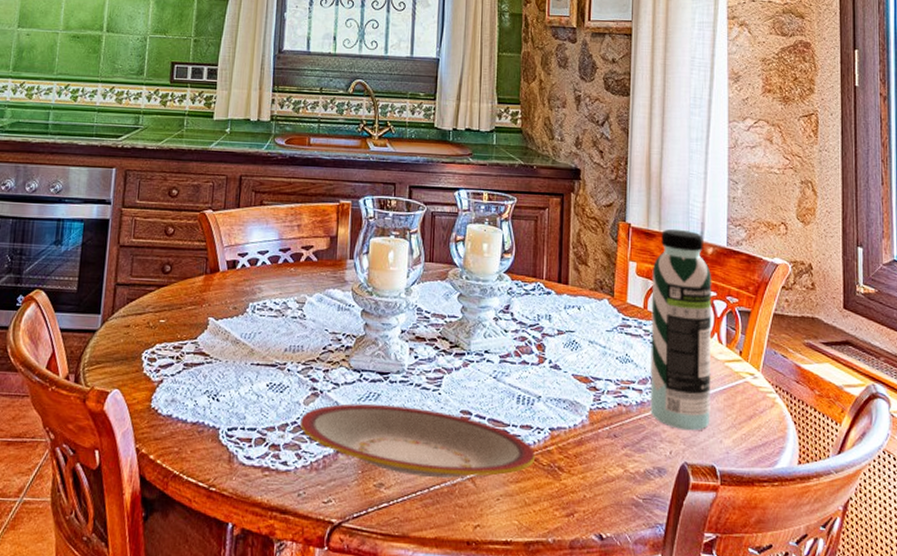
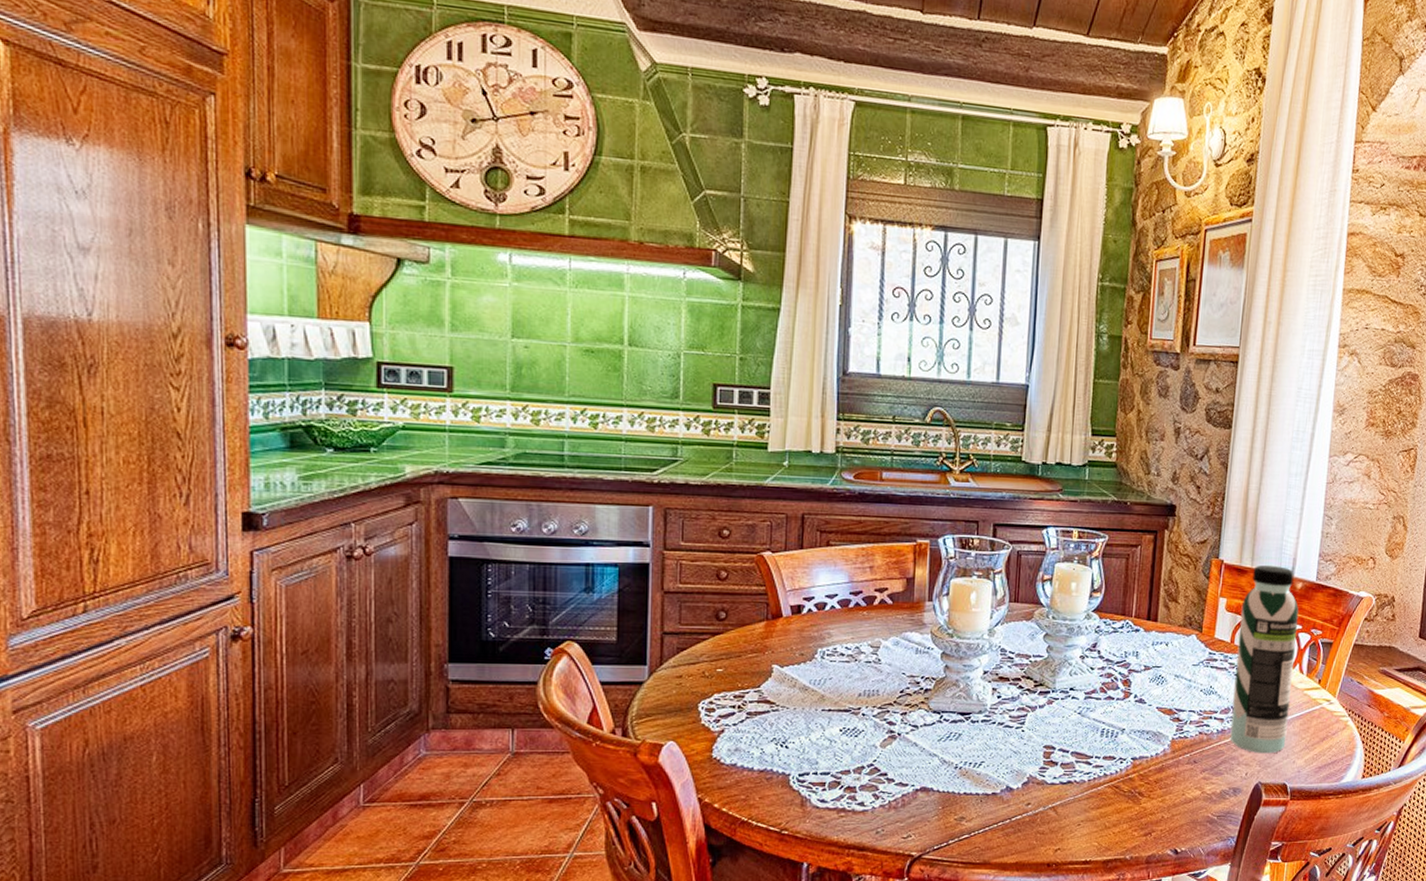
plate: present [299,403,536,478] -> none [876,743,1117,808]

